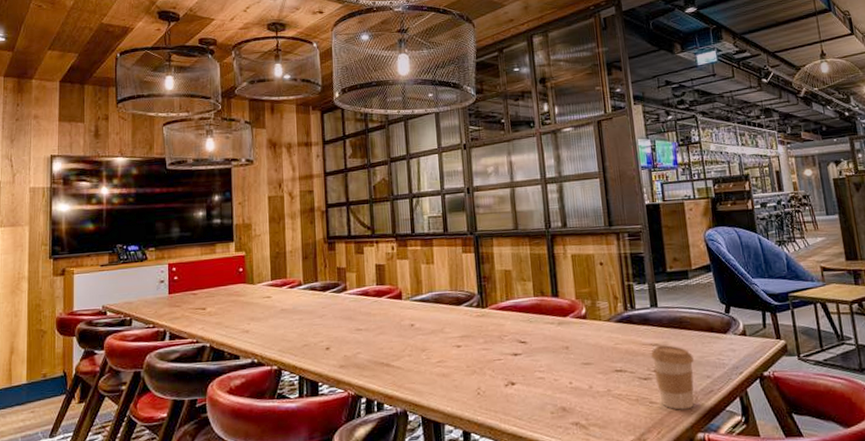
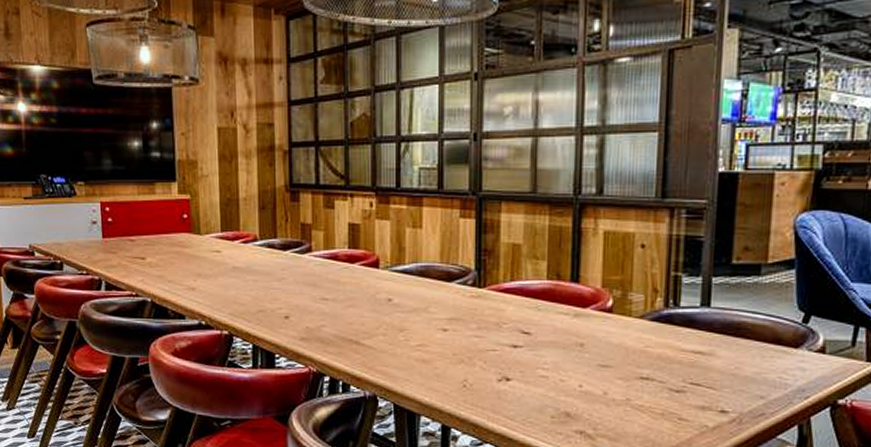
coffee cup: present [651,345,695,410] -> none [690,354,746,432]

